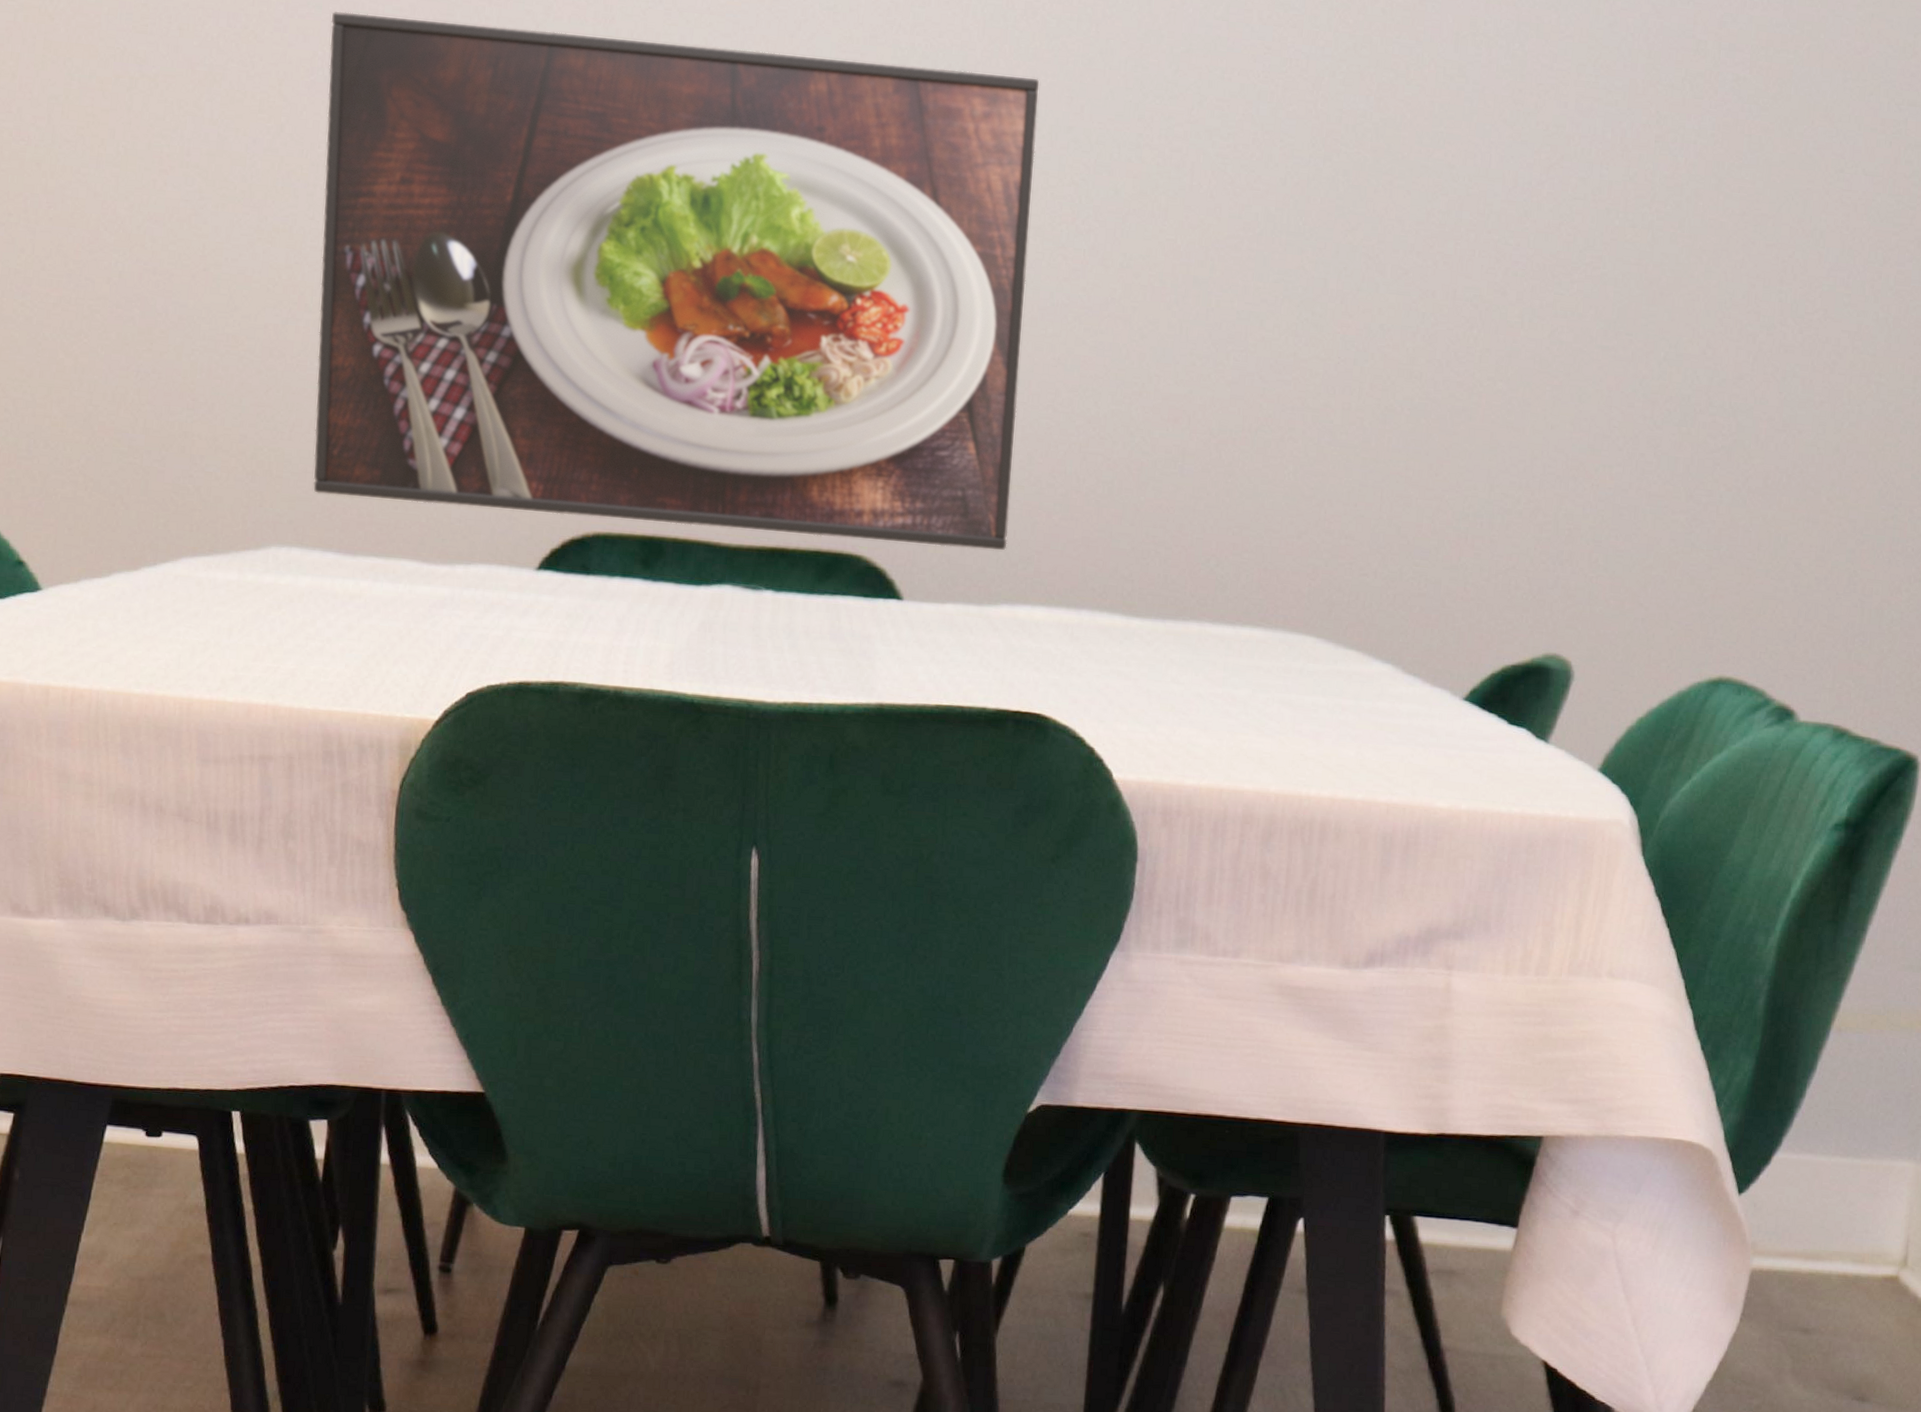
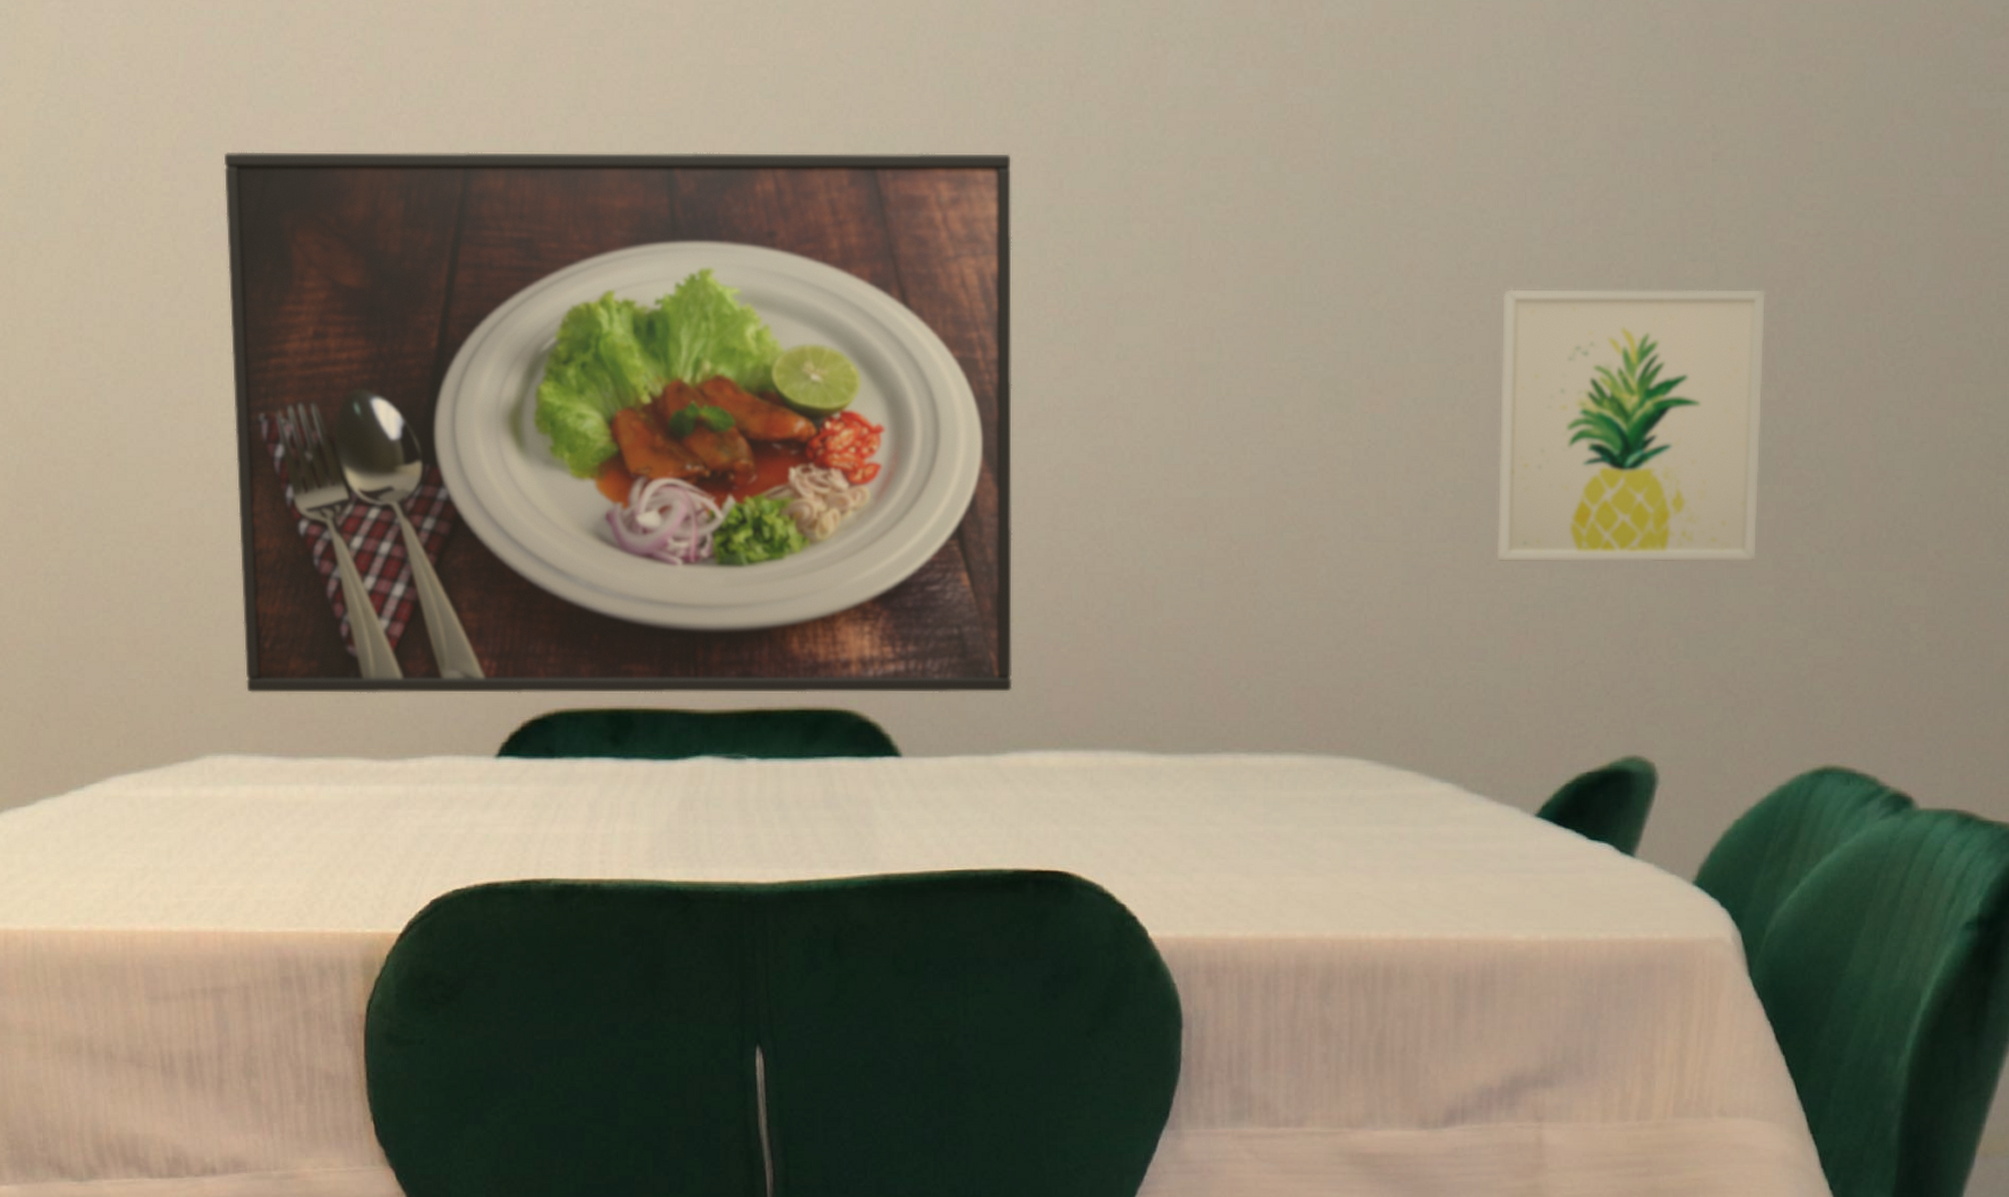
wall art: none [1444,236,1695,493] -> present [1496,288,1766,563]

